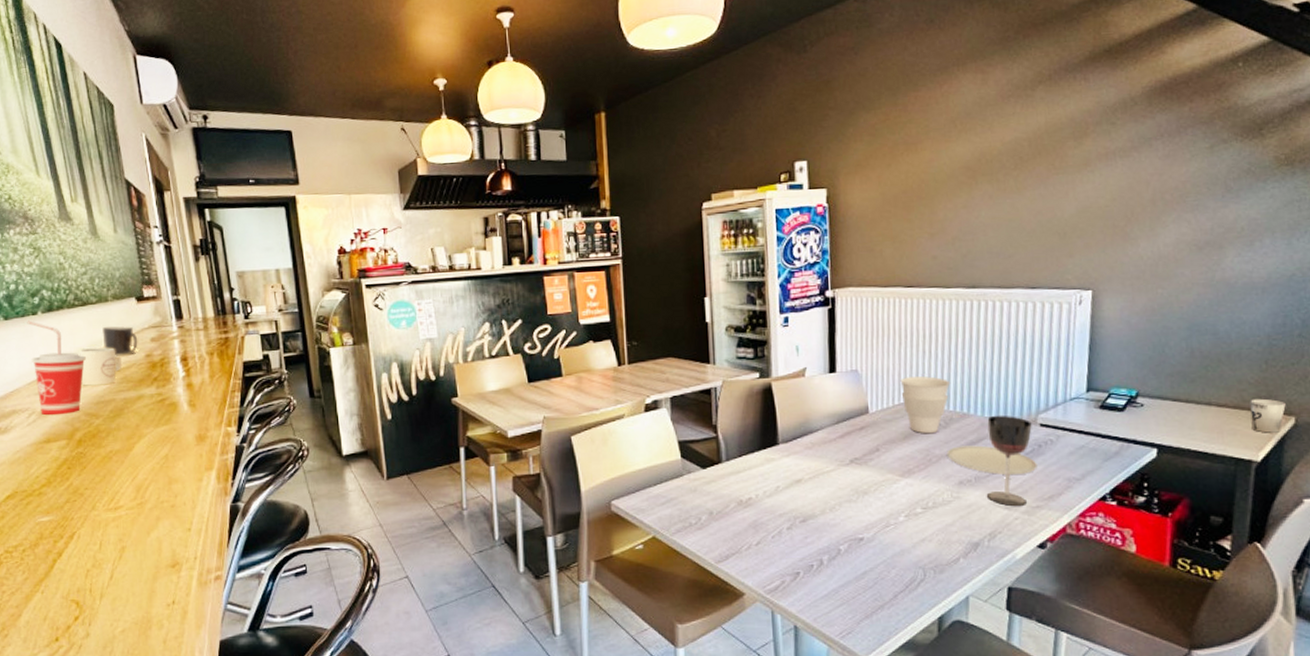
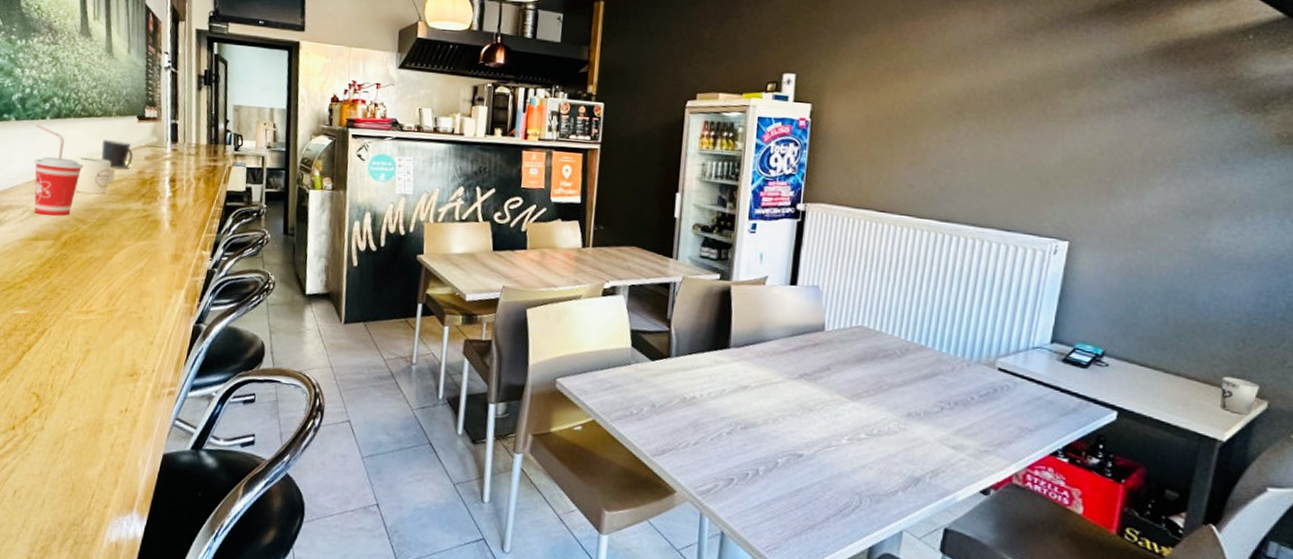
cup: present [900,376,950,434] -> none [861,300,911,362]
plate: present [947,445,1038,475] -> none [898,377,990,416]
wineglass: present [987,415,1032,506] -> none [935,352,990,448]

